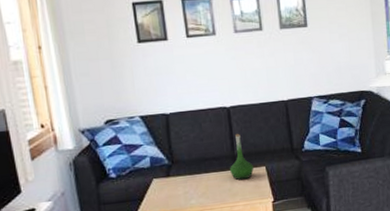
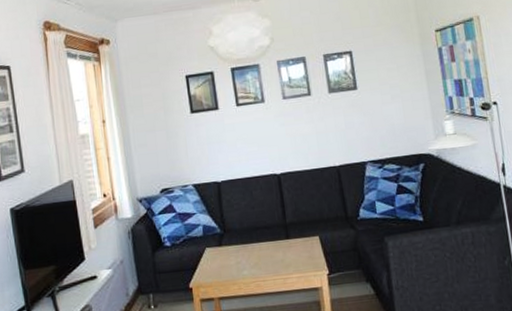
vase: present [230,133,254,181] -> none [282,201,307,251]

